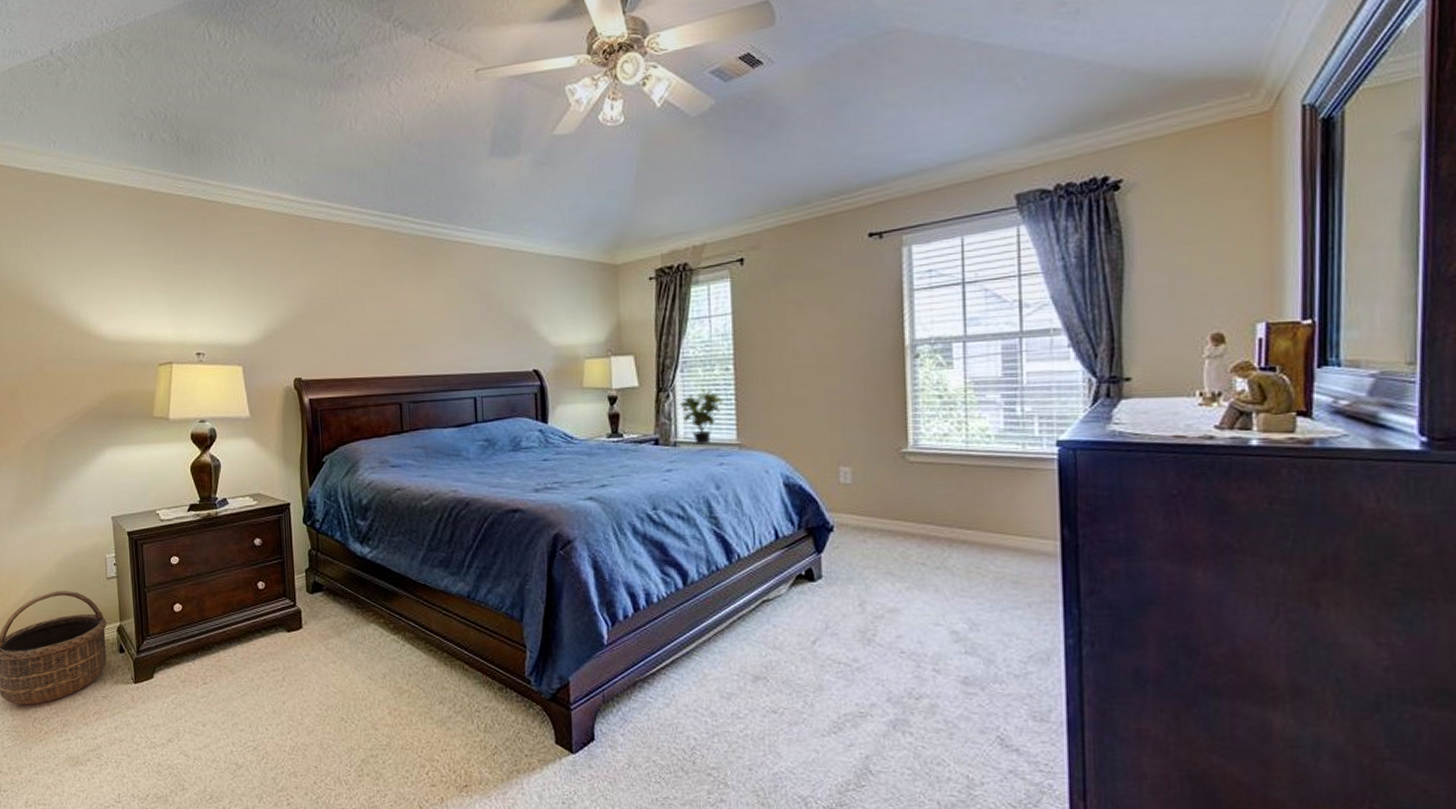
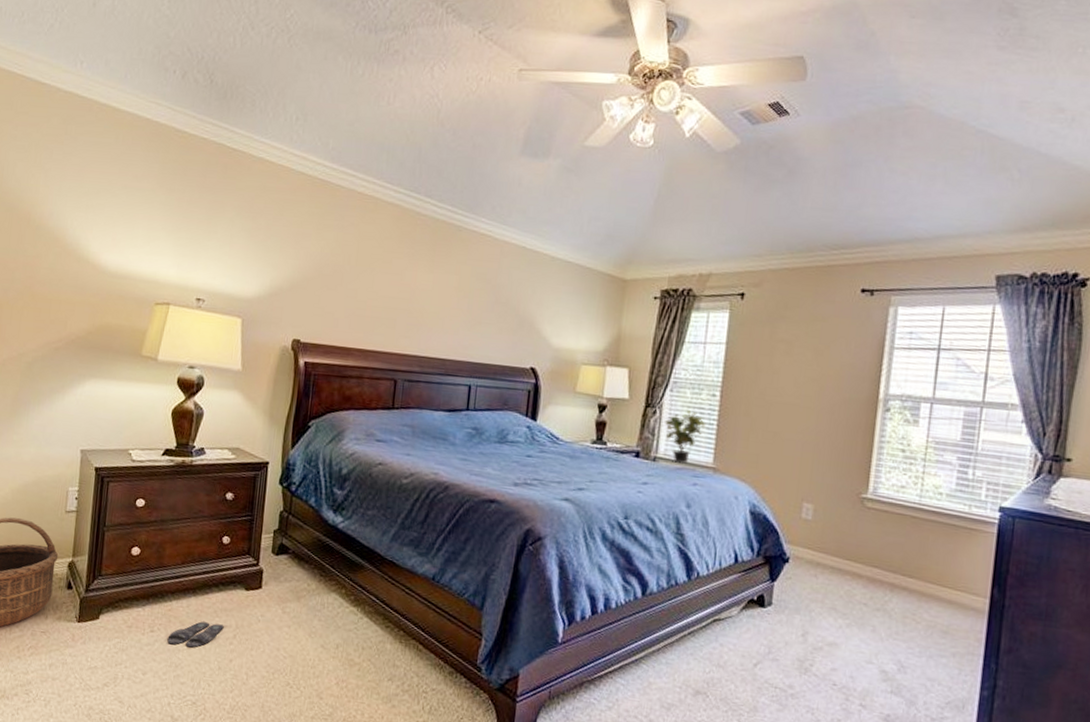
slippers: none [220,668,272,695] -> present [167,621,224,648]

